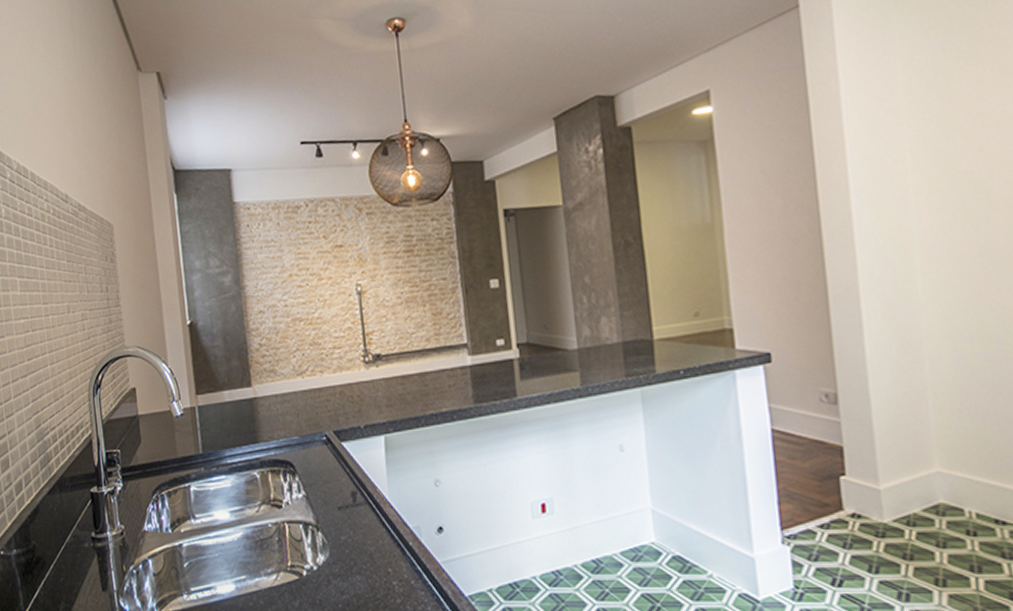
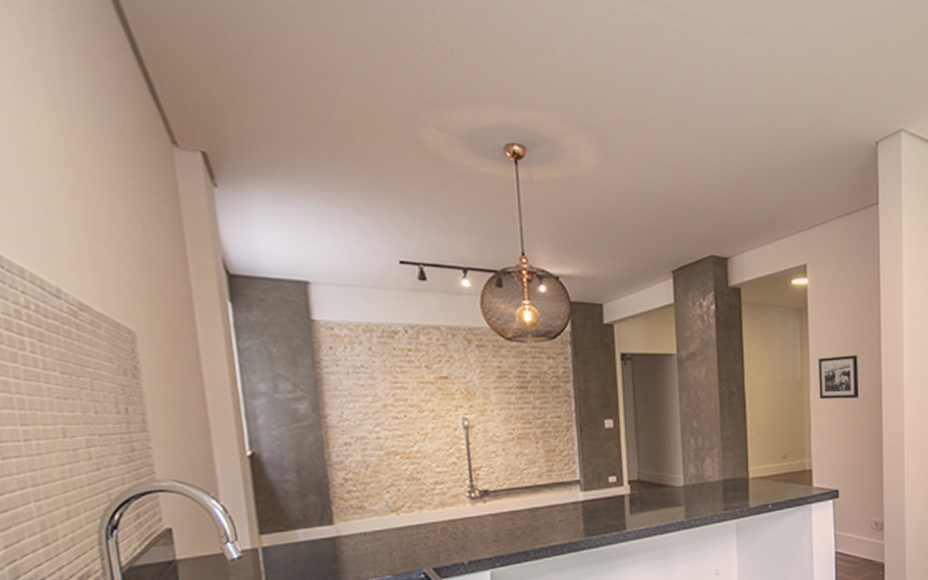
picture frame: none [732,188,789,245] -> present [819,355,859,400]

